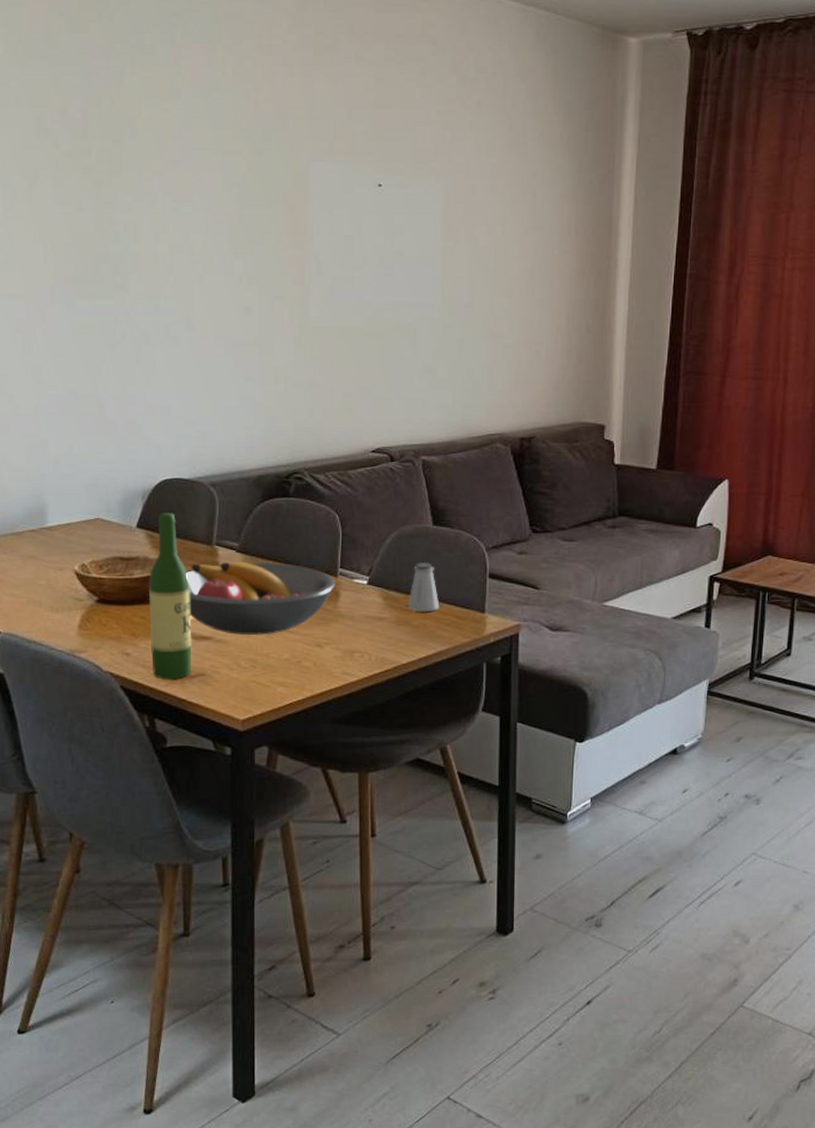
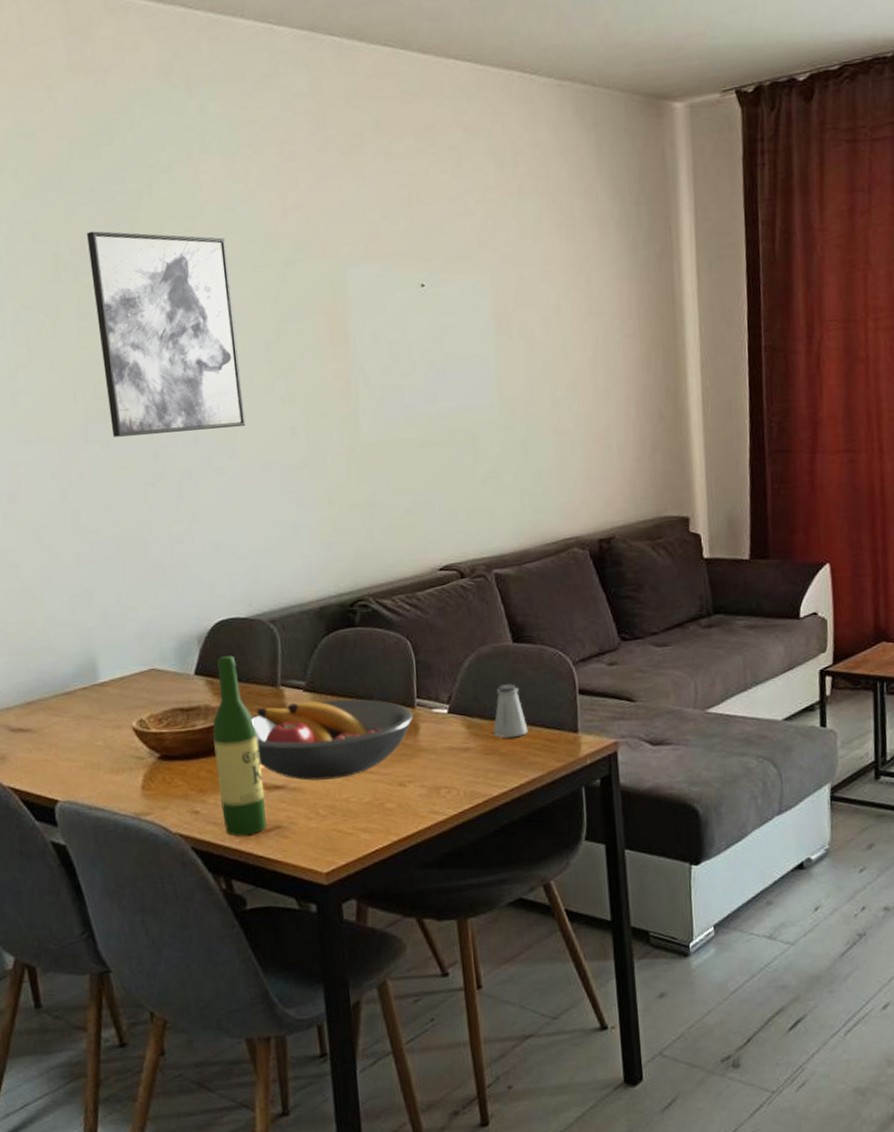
wall art: none [69,102,204,301] -> present [87,231,246,437]

